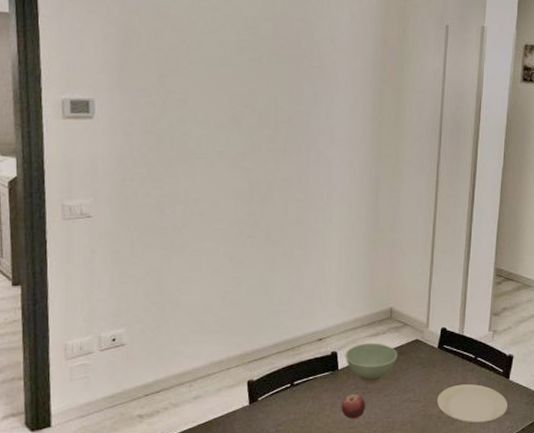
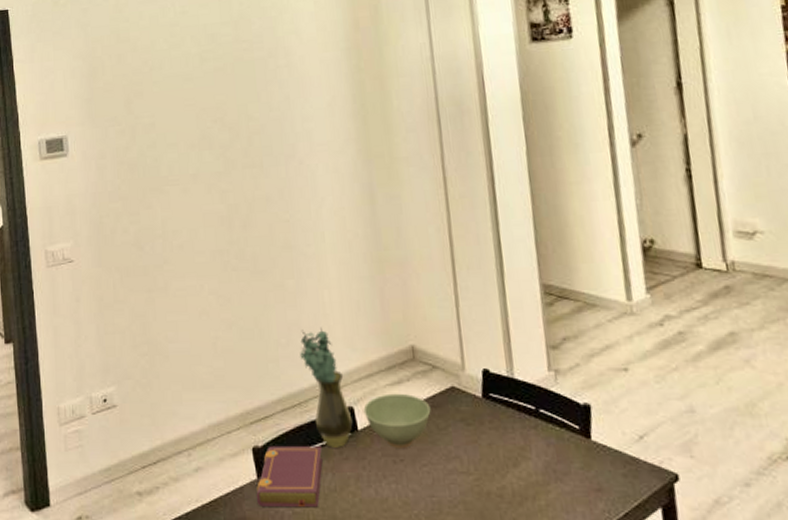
book: none [246,380,306,427] -> present [256,445,323,508]
vase: none [298,289,335,382] -> present [300,327,353,448]
fruit: present [341,394,366,419] -> none [368,463,400,498]
plate: present [437,384,508,423] -> none [493,448,597,504]

